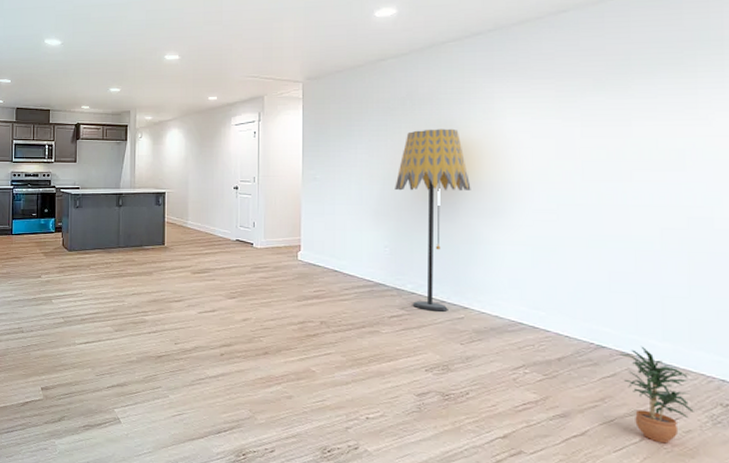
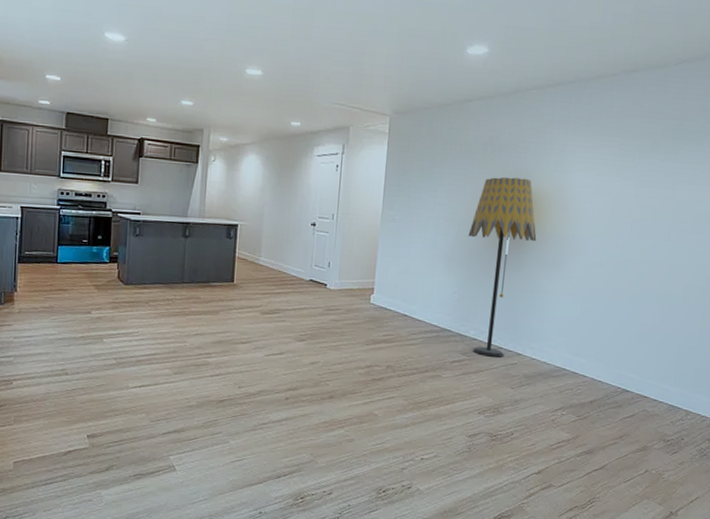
potted plant: present [619,346,694,444] -> none [639,390,688,474]

